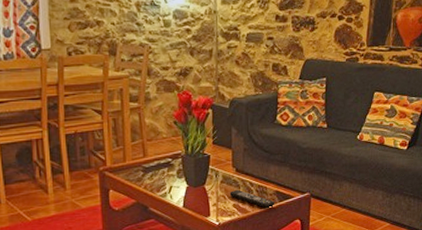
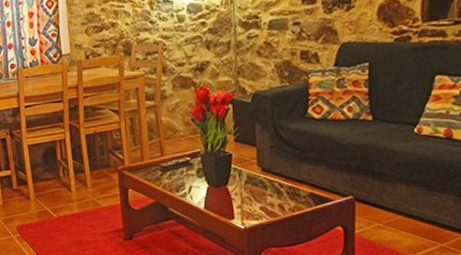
remote control: present [229,189,275,209] -> none [255,190,310,213]

